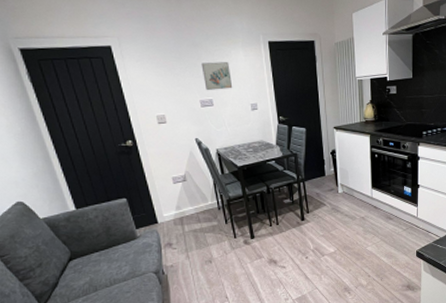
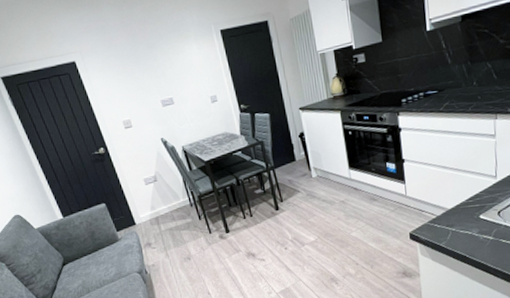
wall art: present [201,62,233,91] -> none [158,58,191,90]

